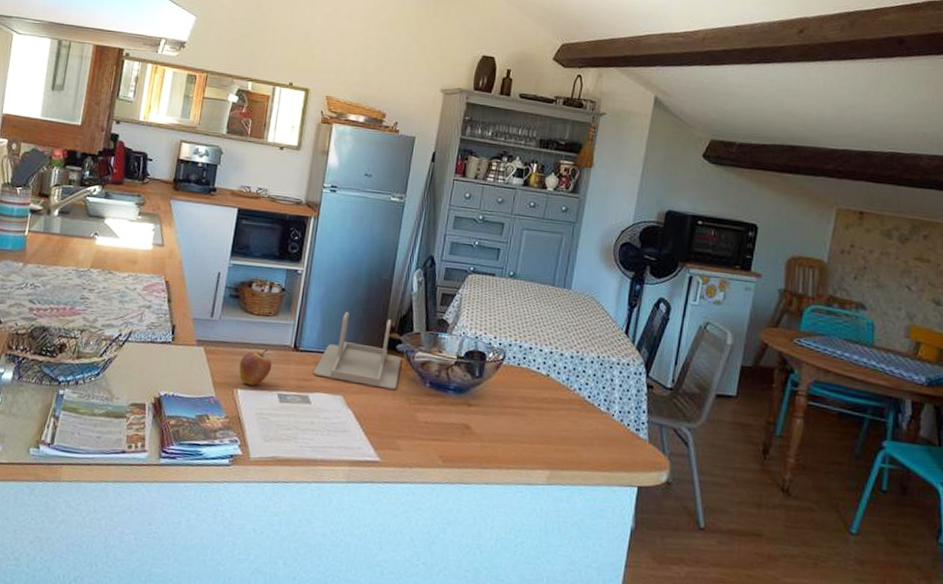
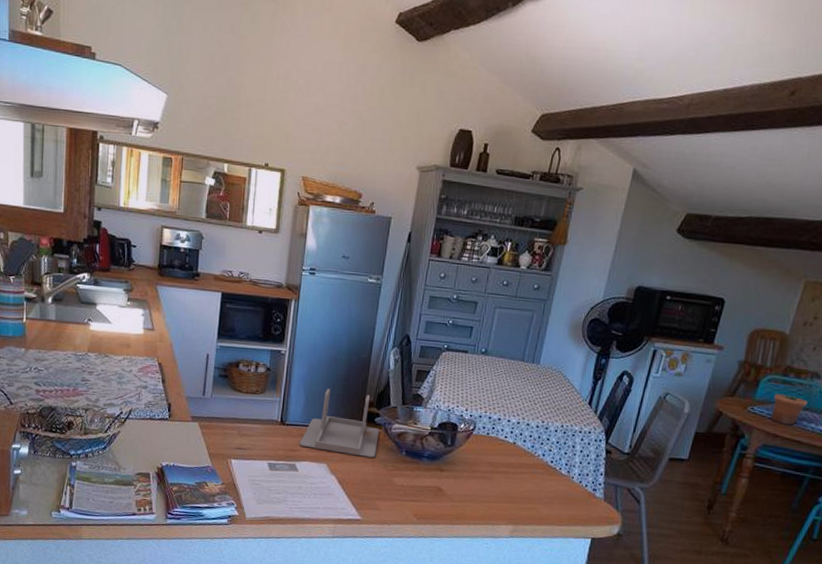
fruit: present [239,349,272,386] -> none [231,423,262,456]
planter: none [819,324,856,361] -> present [770,393,808,427]

